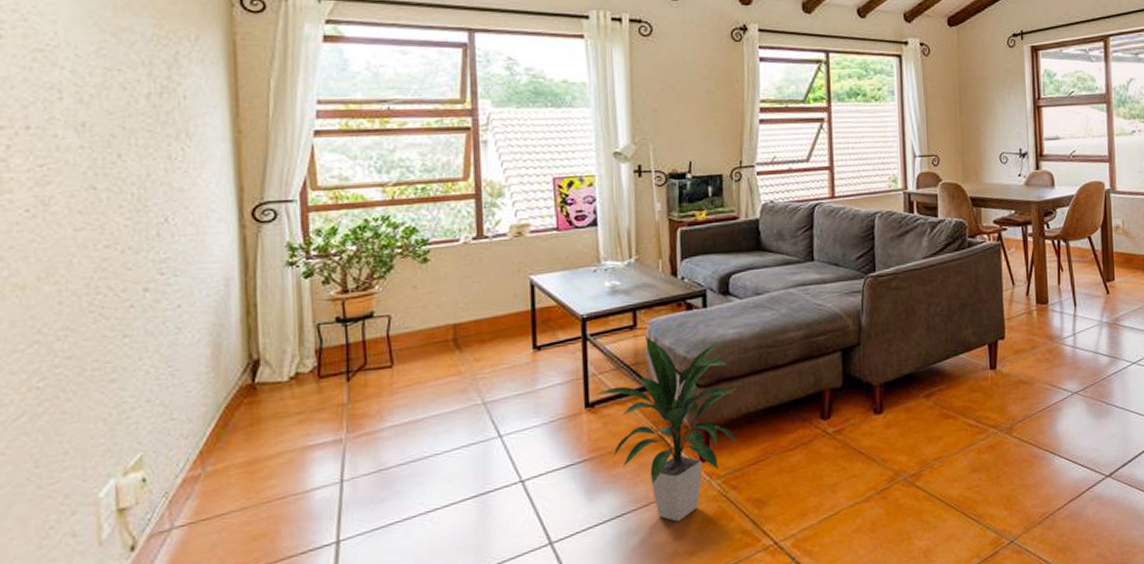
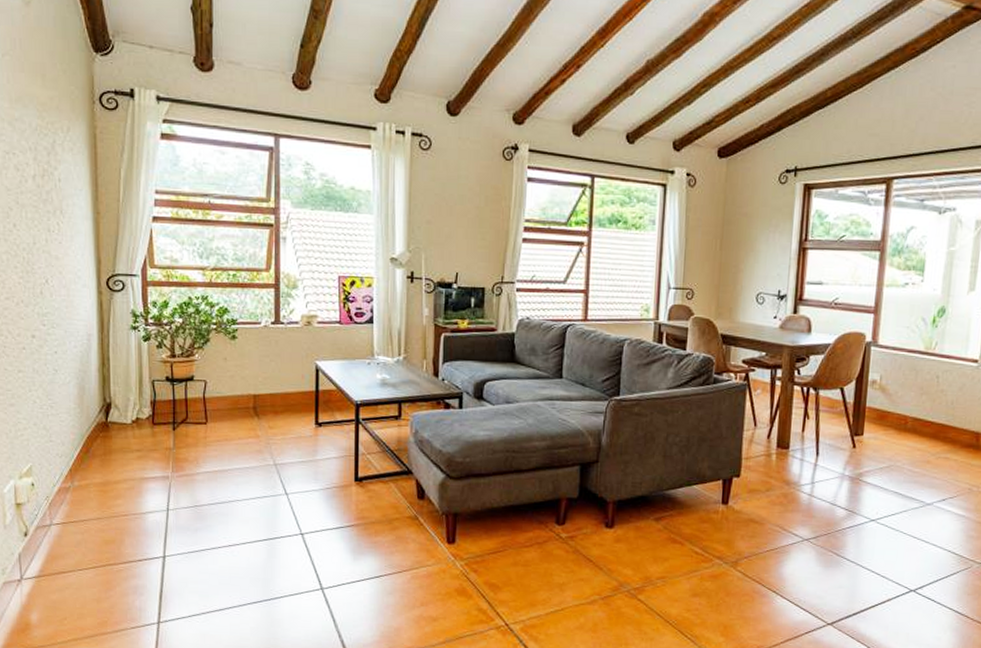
indoor plant: present [592,334,736,522] -> none [361,425,483,590]

